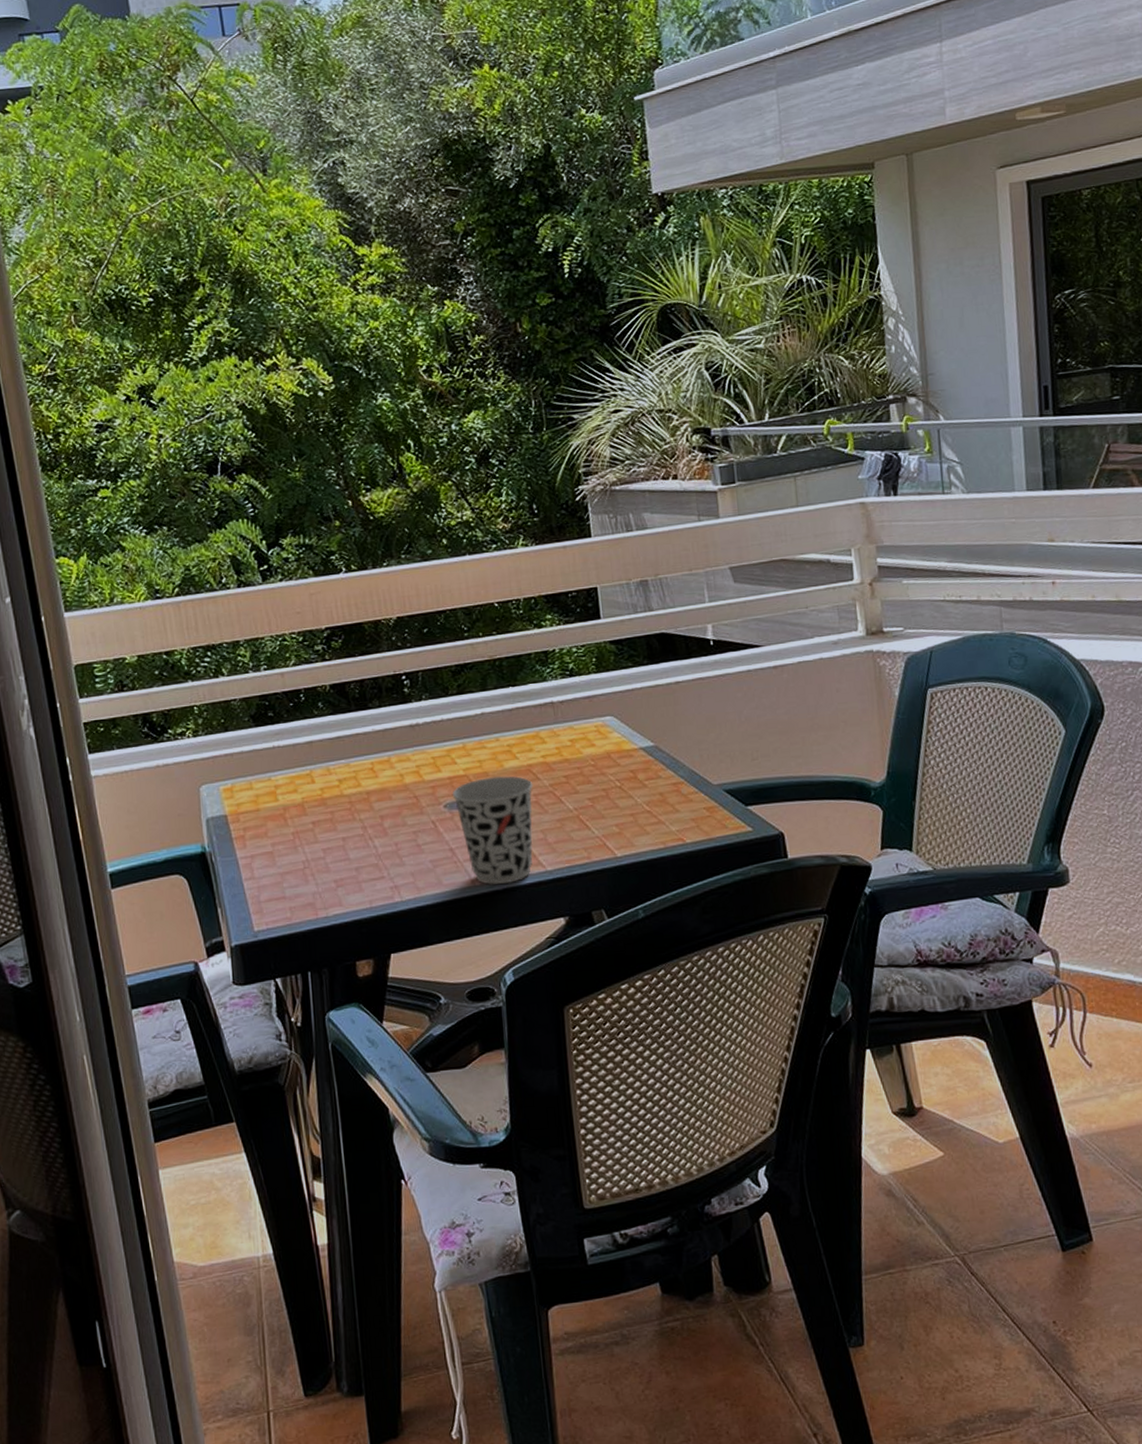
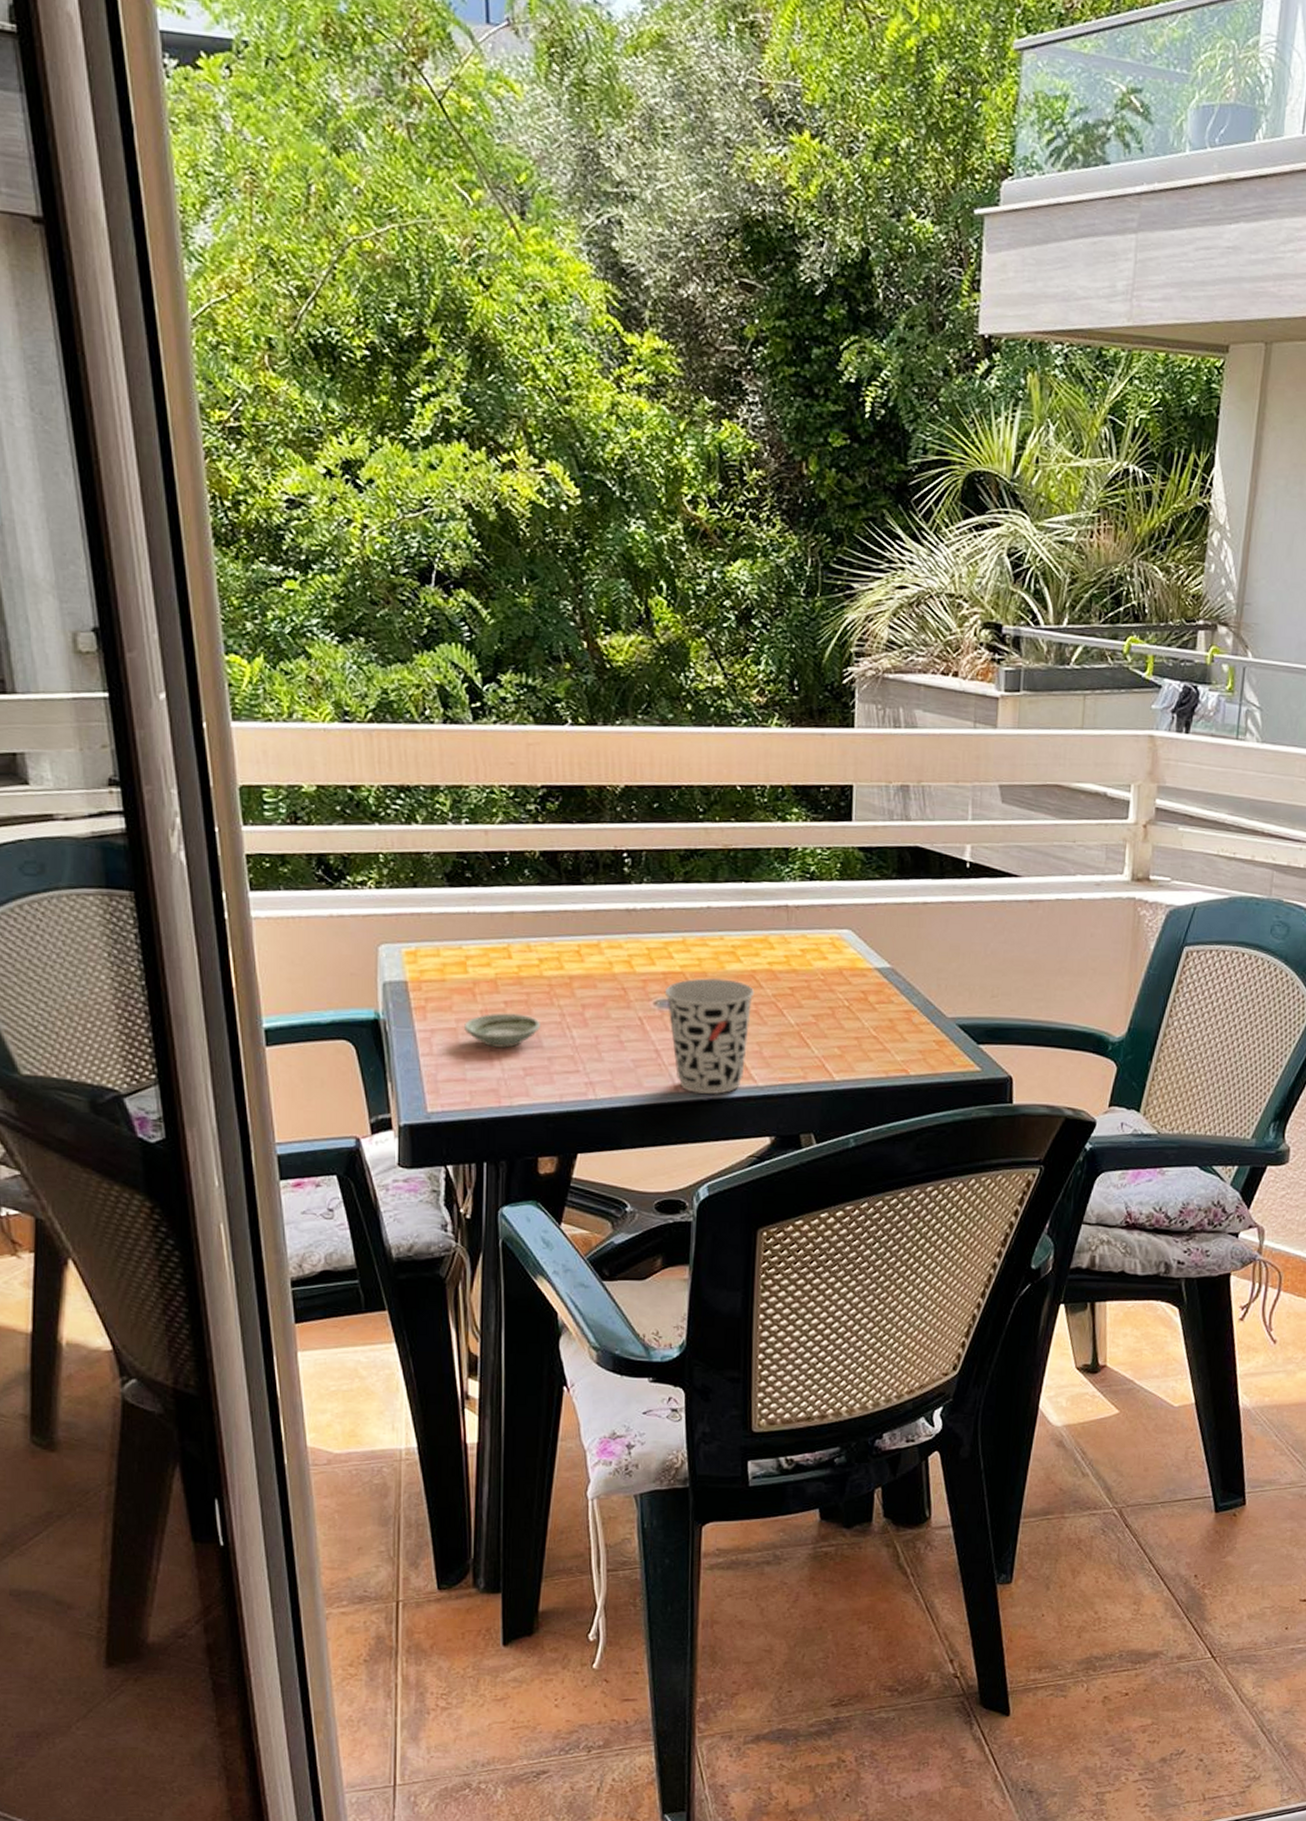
saucer: none [279,831,346,866] -> present [464,1013,540,1049]

